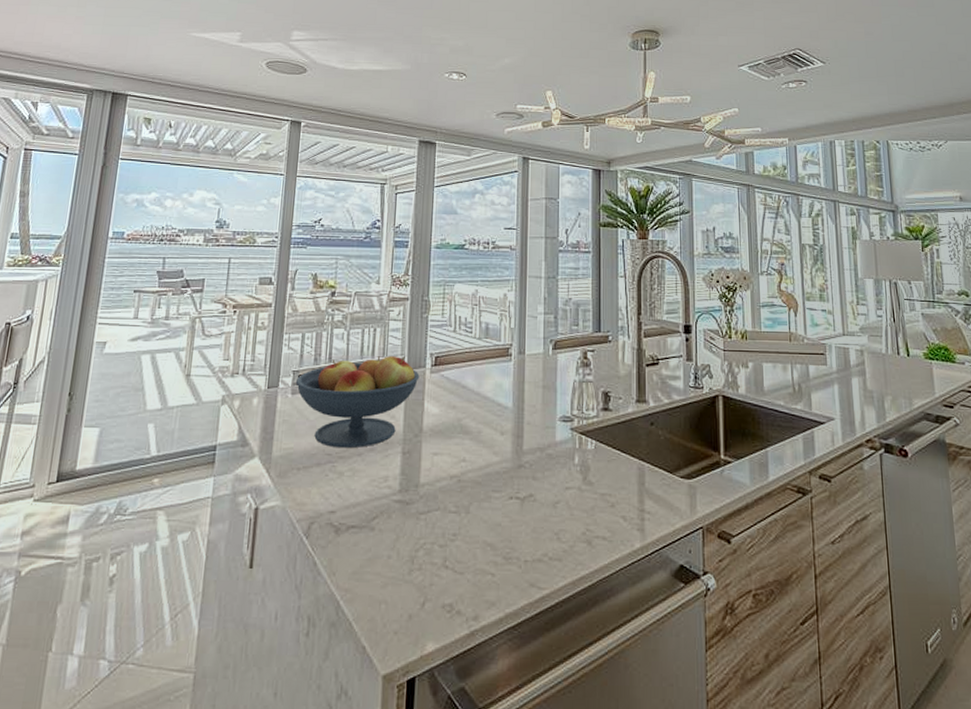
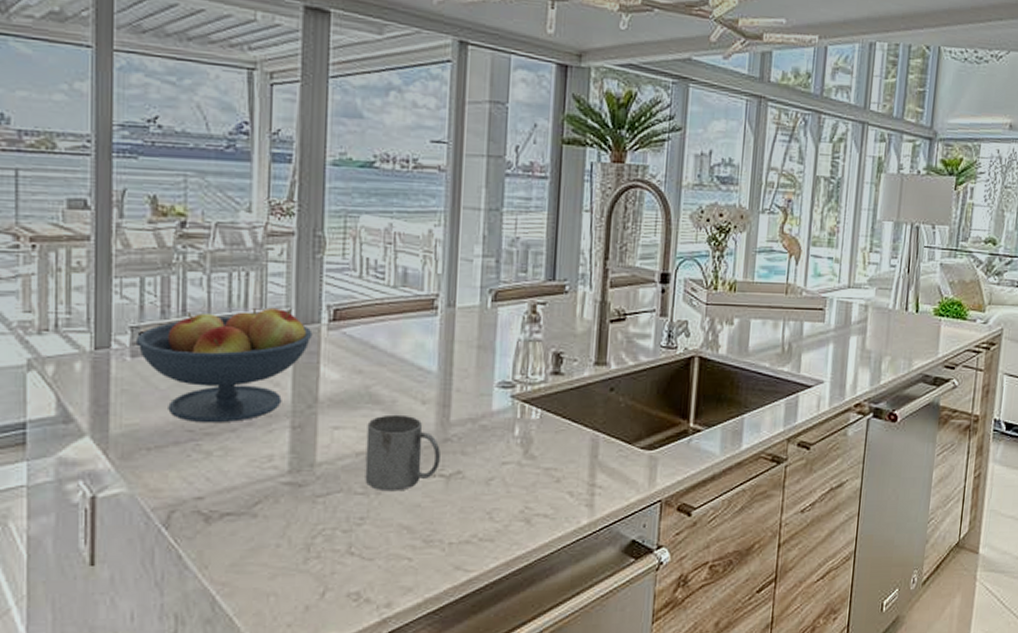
mug: none [457,443,516,511] -> present [365,414,440,492]

